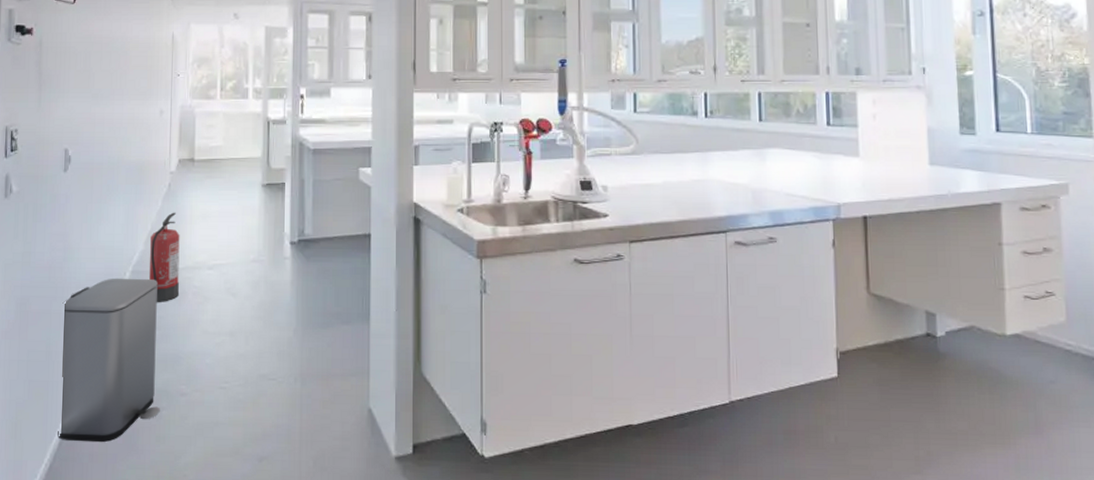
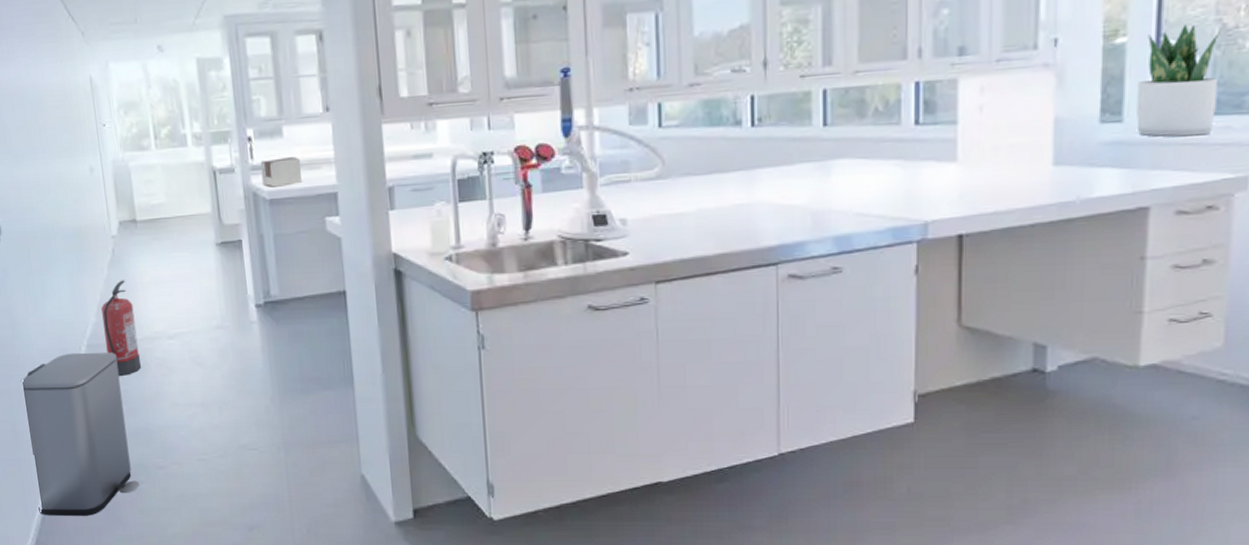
box: none [309,114,343,139] -> present [260,157,302,188]
planter: none [984,65,1040,150] -> present [1136,24,1222,137]

